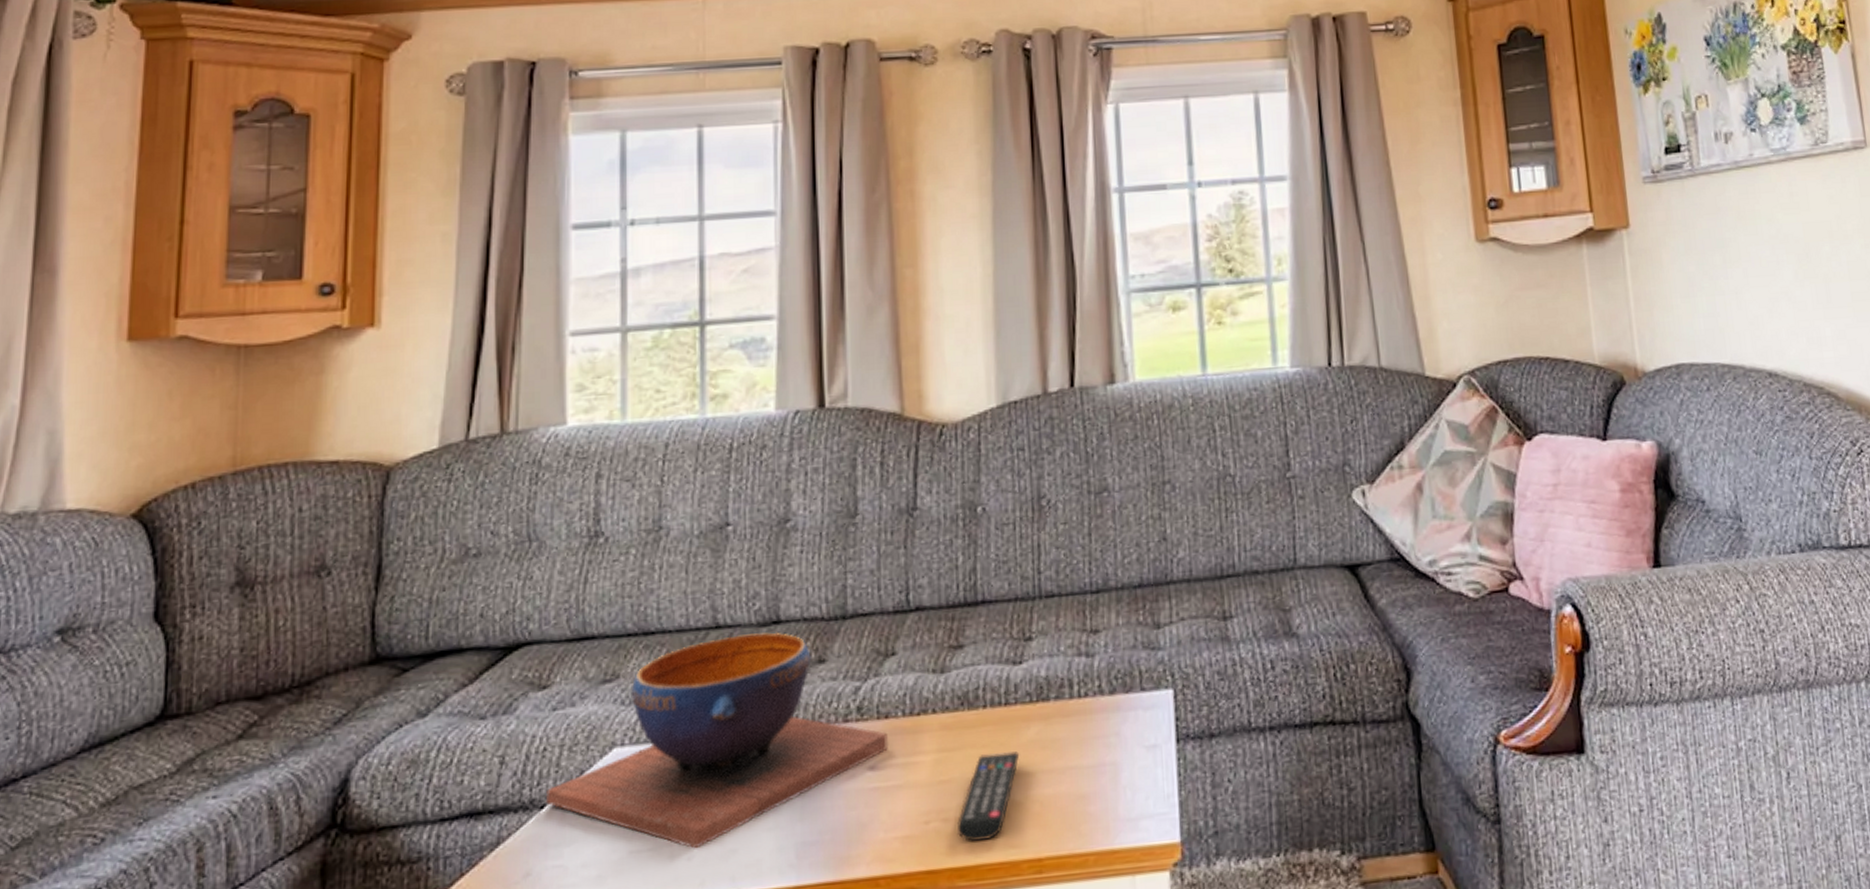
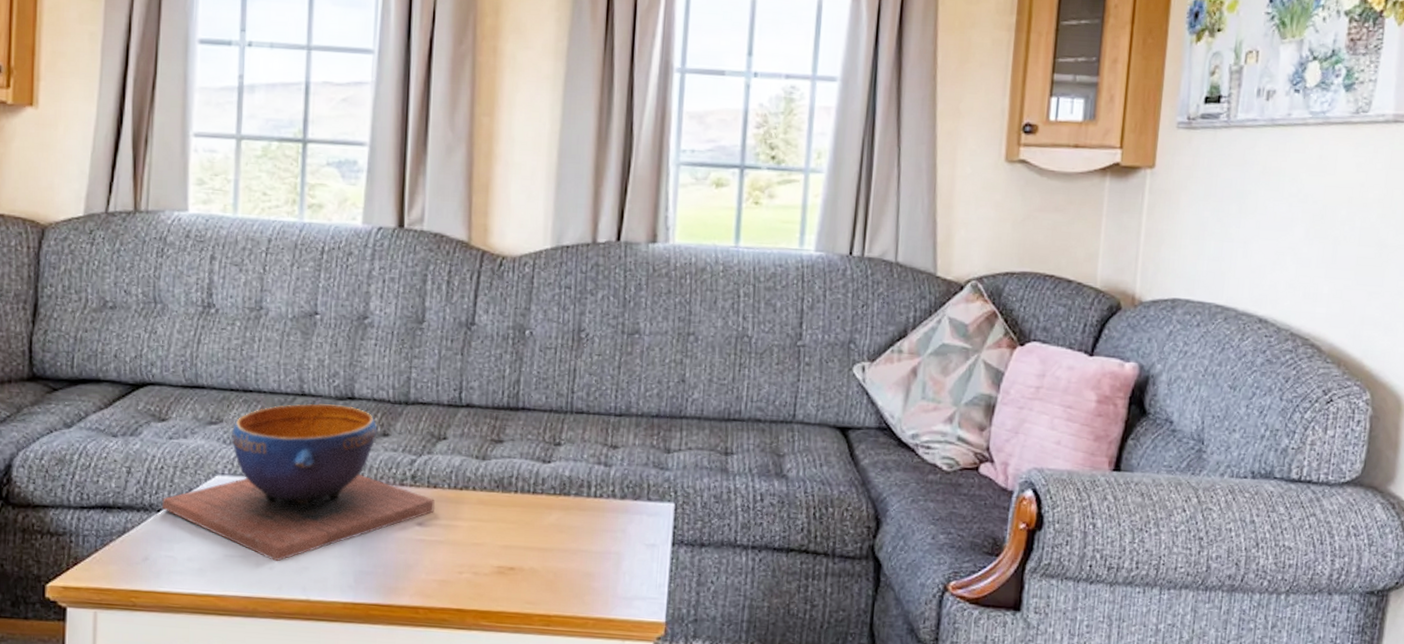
remote control: present [957,751,1020,841] -> none [485,529,541,594]

